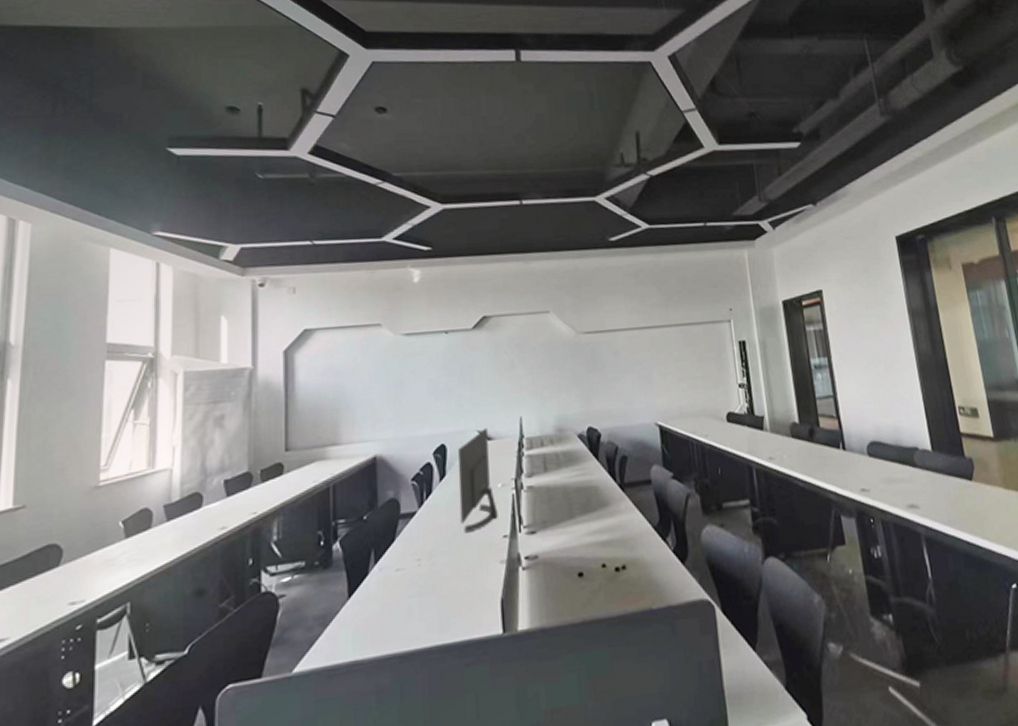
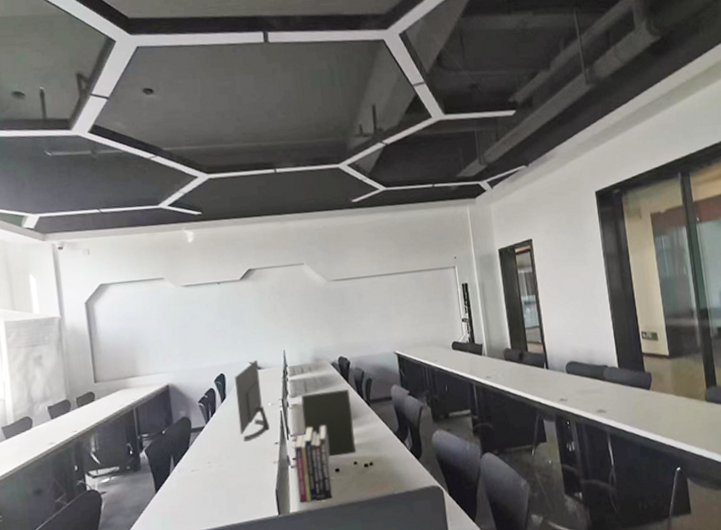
books: none [526,513,574,617] -> present [293,424,333,502]
binder: none [539,469,605,556] -> present [301,389,356,457]

